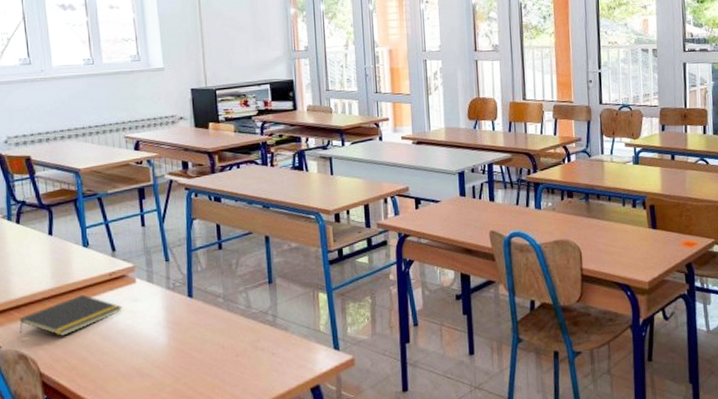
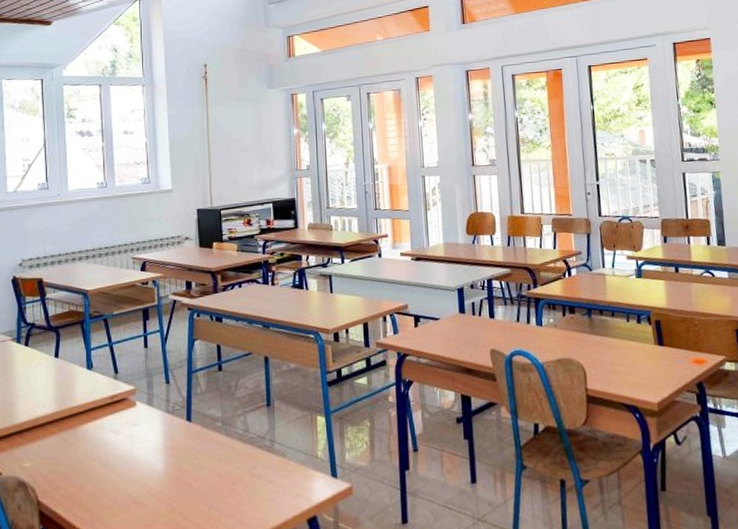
notepad: present [19,294,122,336] -> none [21,418,122,462]

